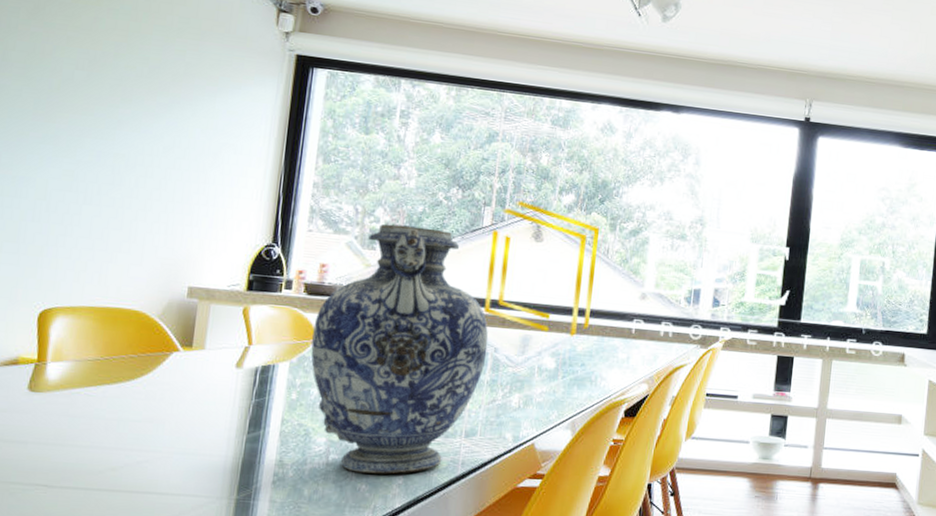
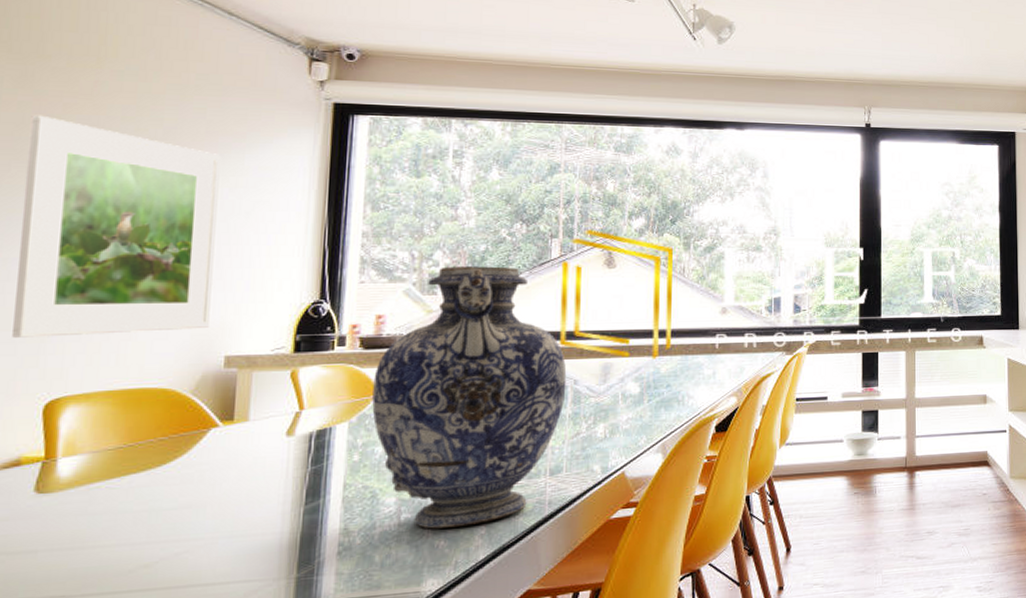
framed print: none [17,45,196,259] -> present [12,114,221,338]

